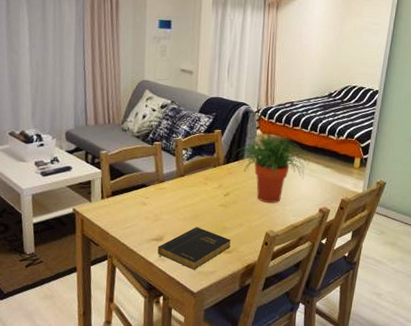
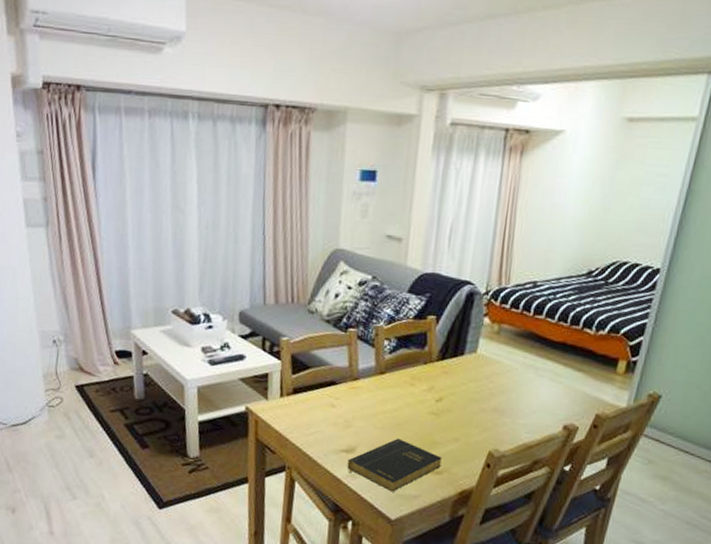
potted plant: present [234,133,311,203] -> none [451,323,556,414]

